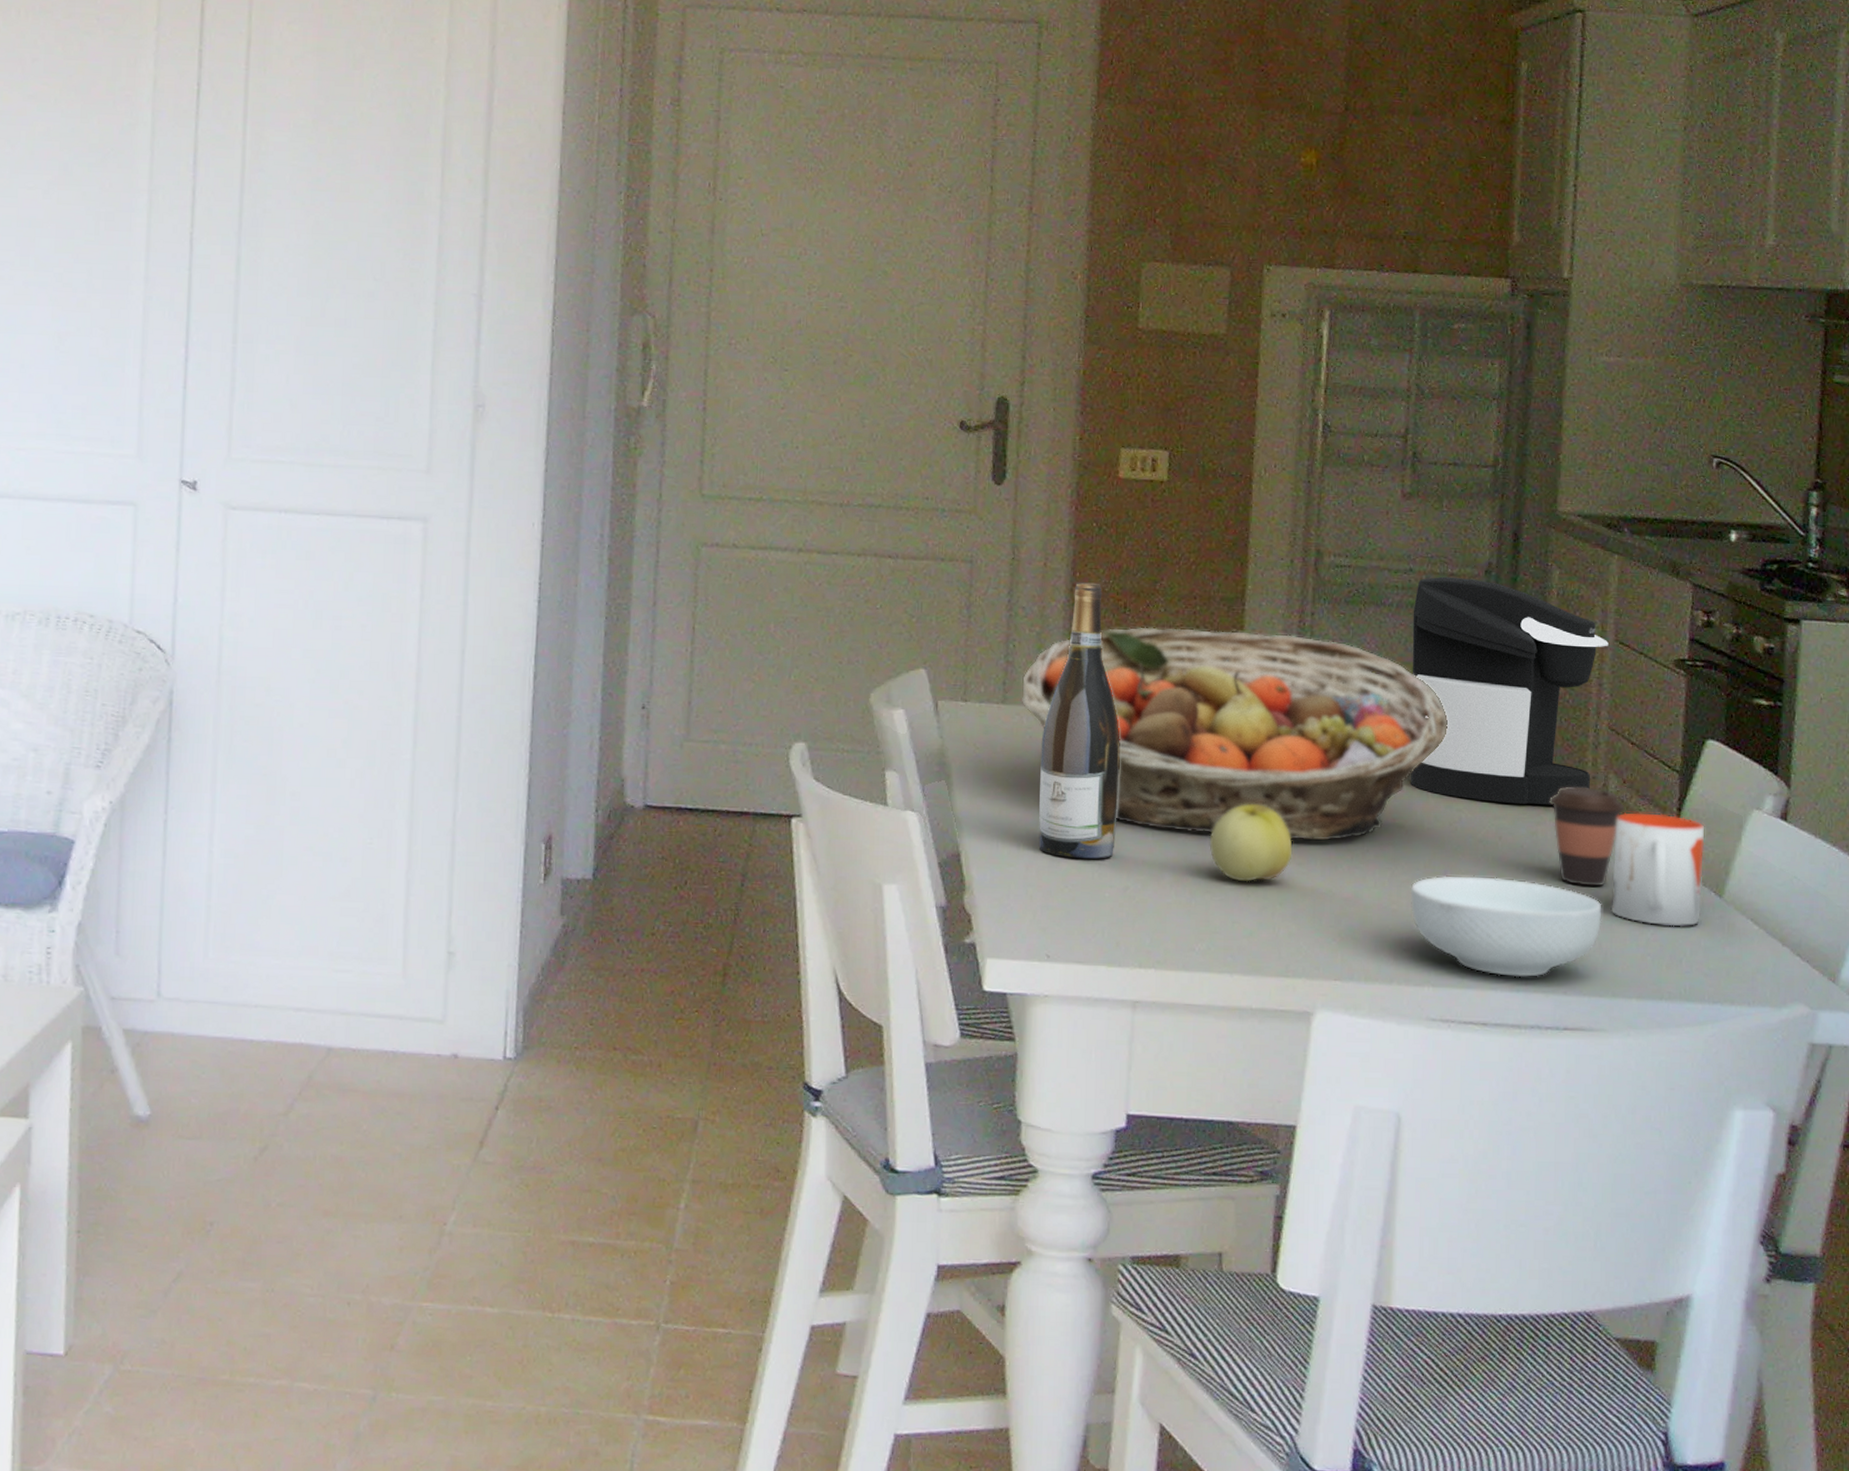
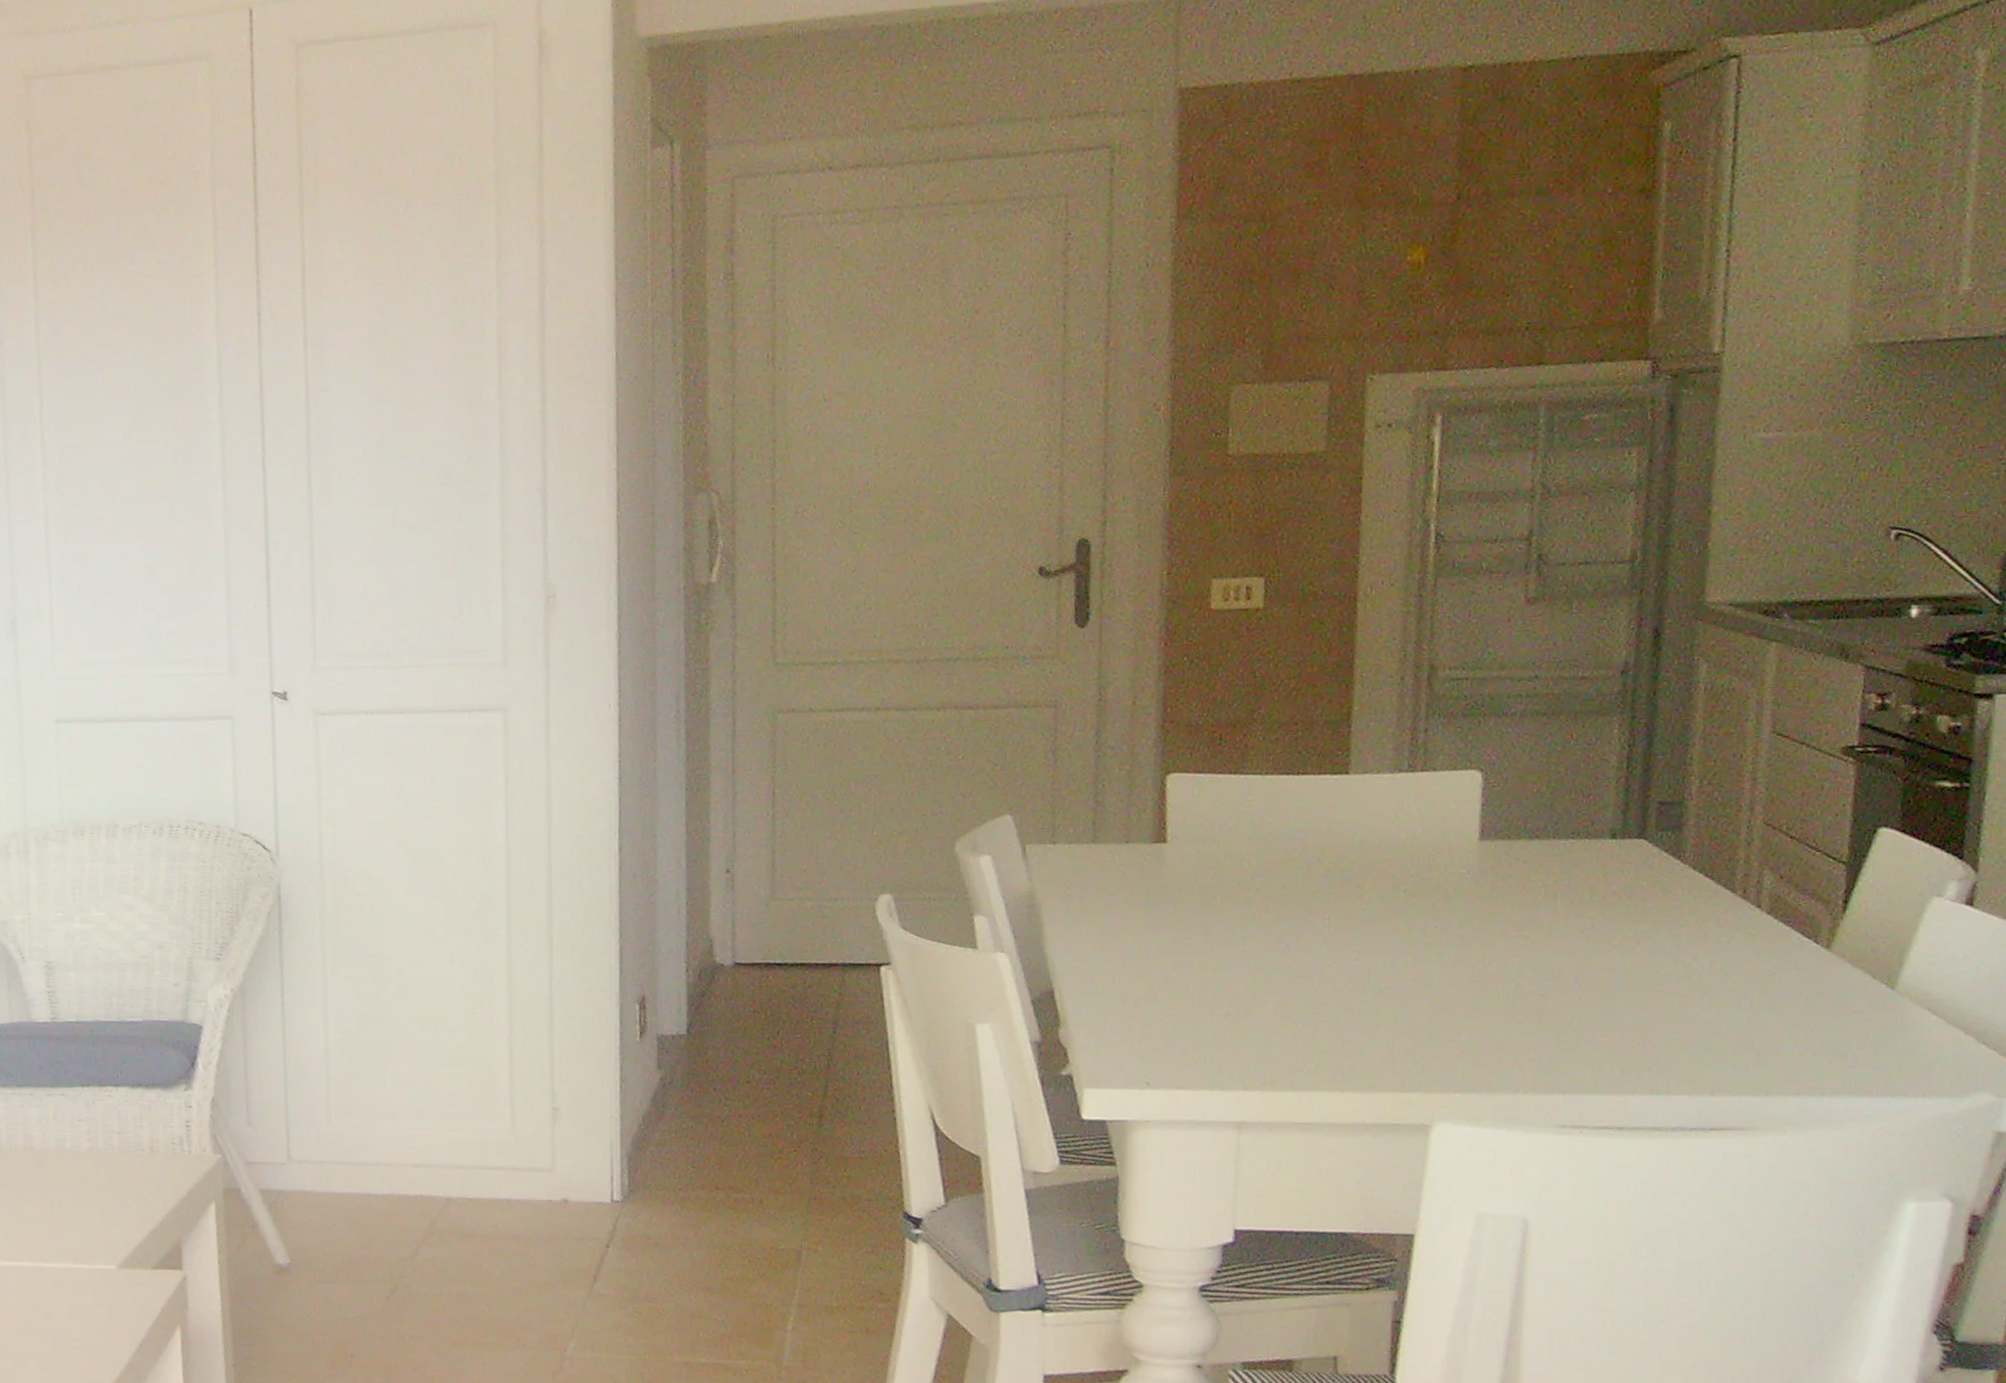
fruit basket: present [1021,627,1448,841] -> none [1112,753,1579,958]
wine bottle: present [1039,582,1121,859] -> none [1135,717,1219,988]
apple: present [1209,804,1293,882] -> none [1316,925,1407,1002]
coffee maker: present [1410,576,1609,805] -> none [1536,680,1764,907]
cereal bowl: present [1410,875,1602,977] -> none [1537,982,1755,1080]
coffee cup: present [1549,787,1625,887] -> none [1695,886,1782,986]
mug: present [1610,812,1705,927] -> none [1764,907,1875,1022]

